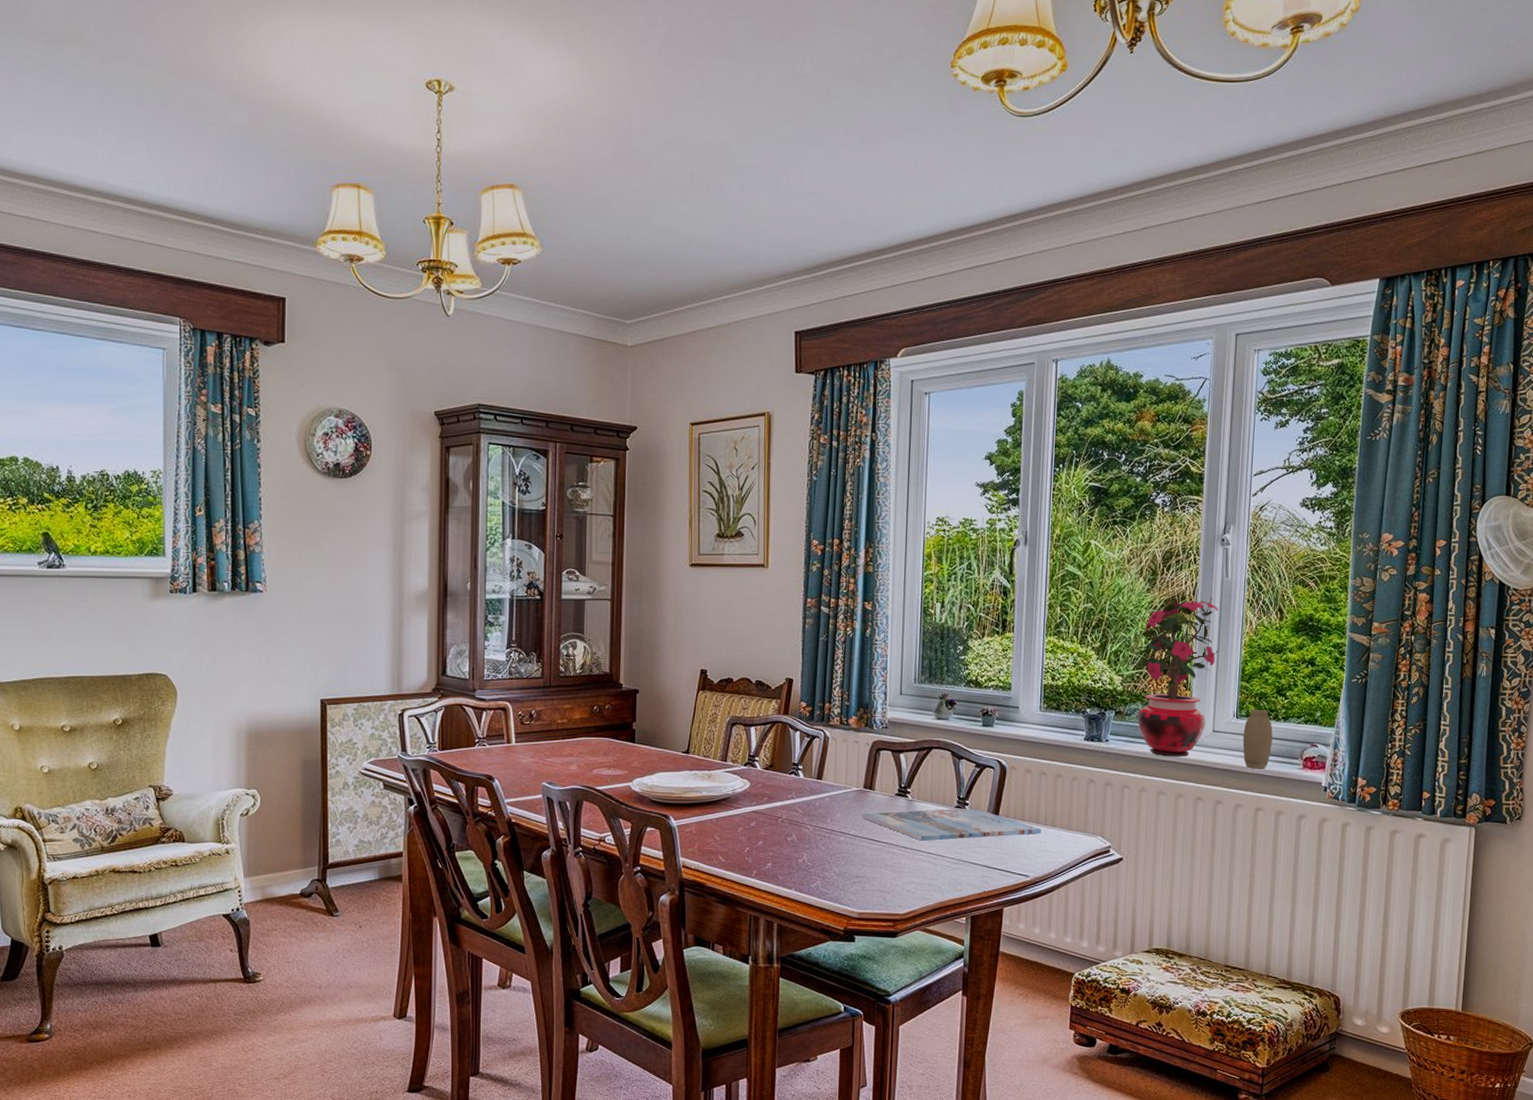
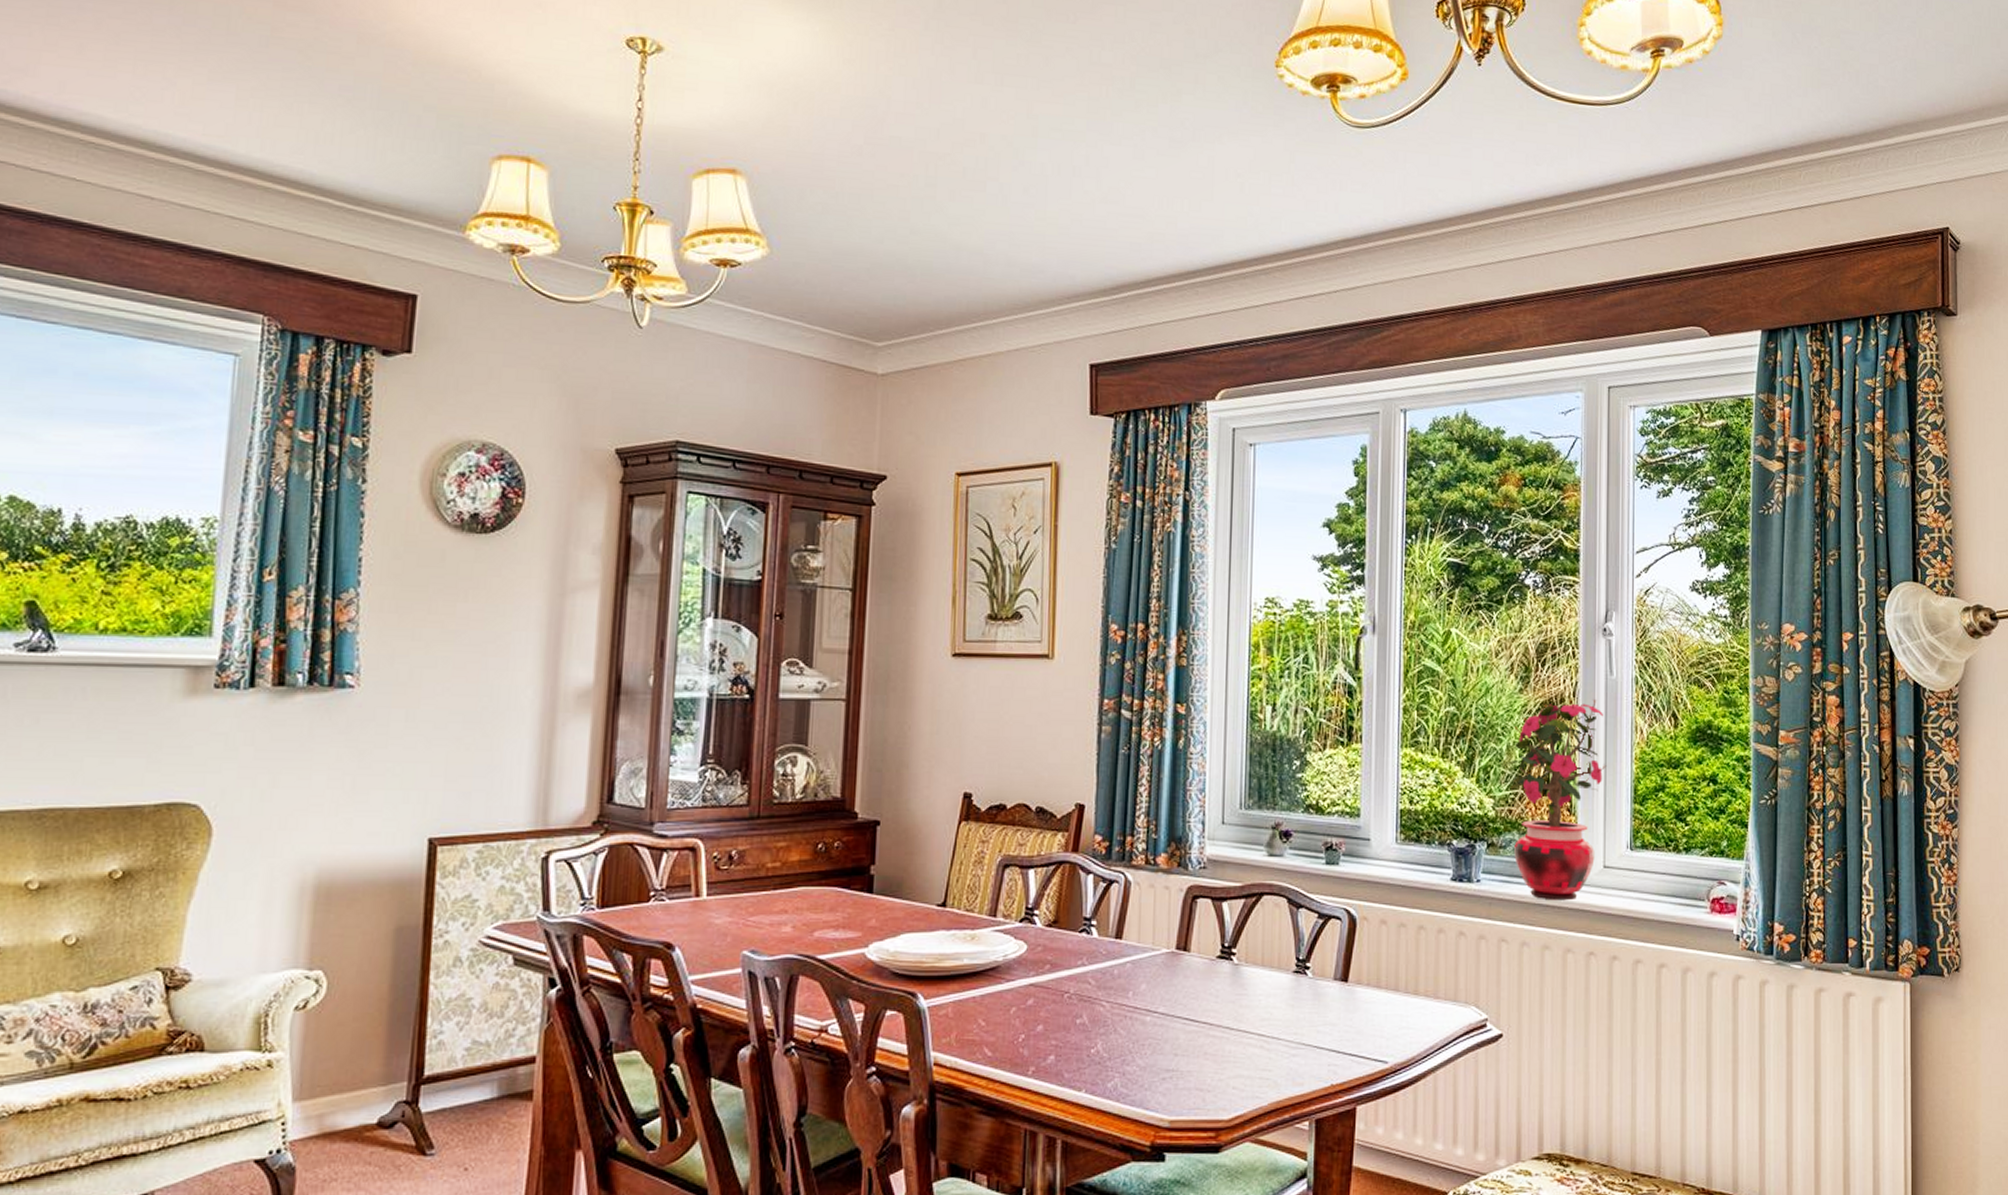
magazine: present [862,808,1042,841] -> none [1173,973,1402,1019]
vase: present [1242,710,1273,770] -> none [1639,839,1673,916]

